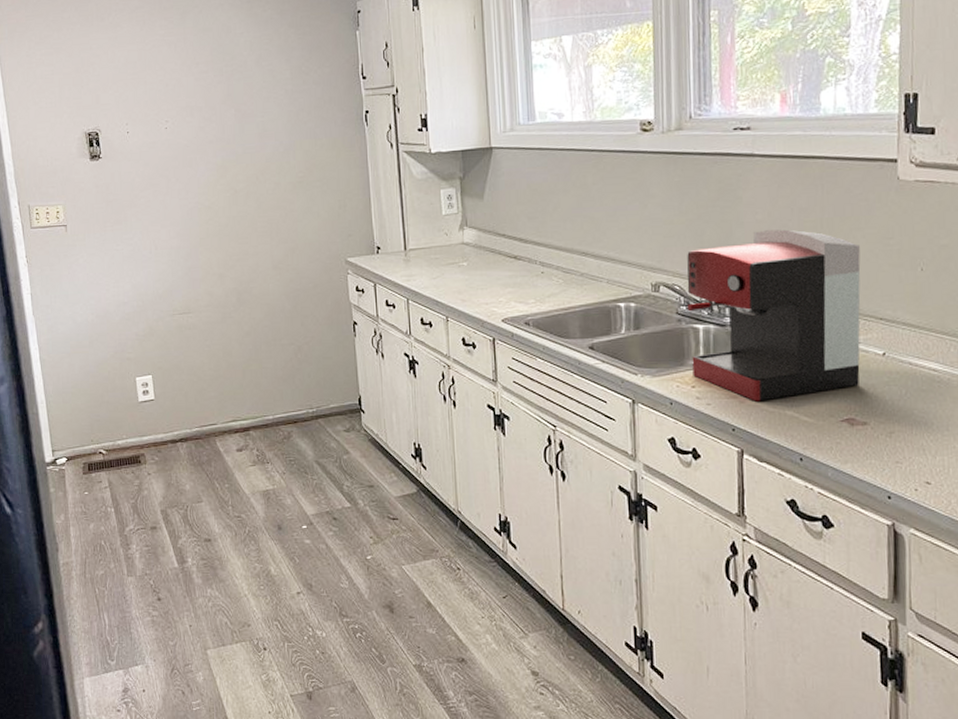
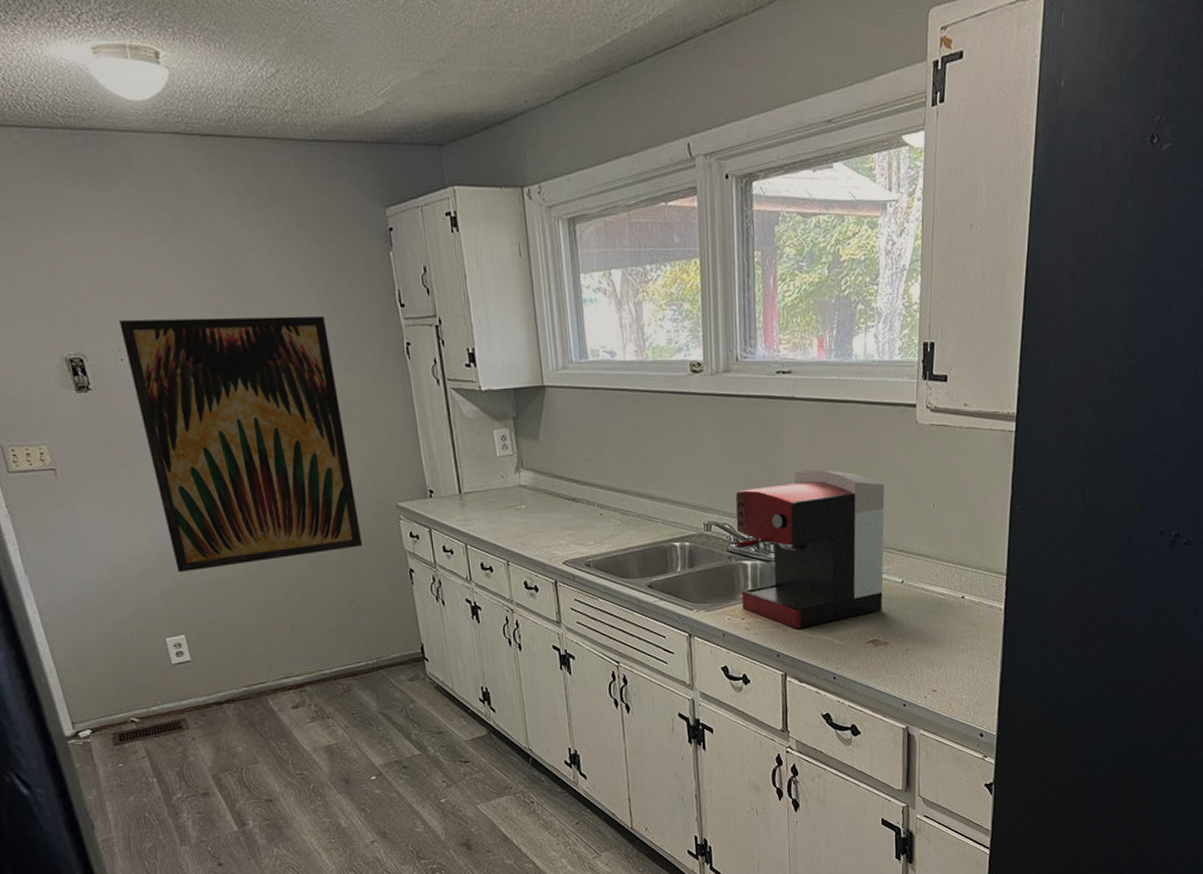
wall art: none [130,90,313,318] -> present [119,316,363,573]

